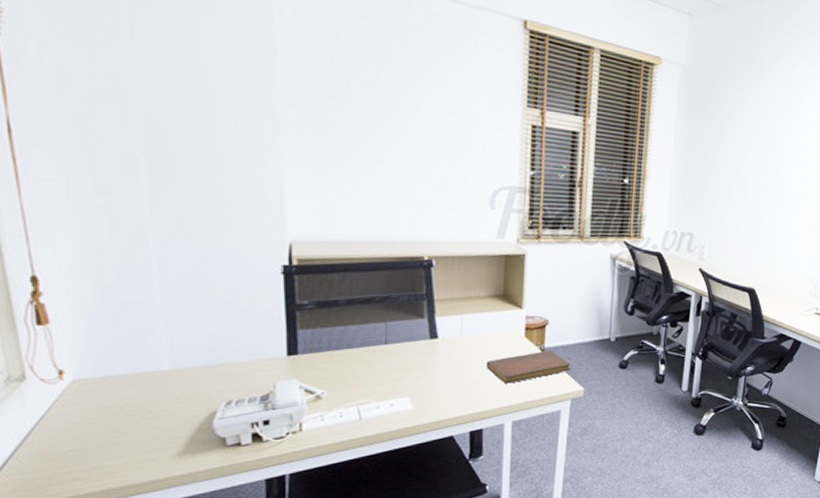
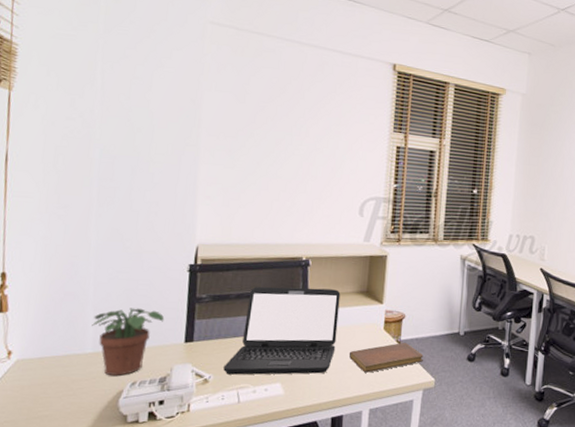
potted plant: none [165,317,258,396] -> present [92,308,165,376]
laptop: none [338,291,472,390] -> present [223,287,341,375]

